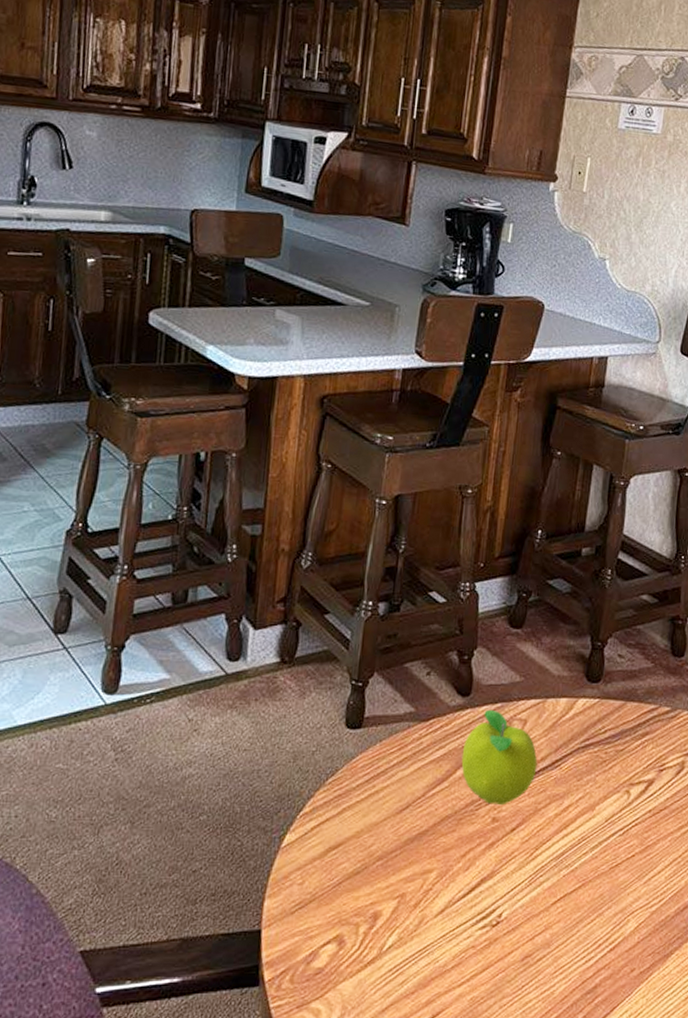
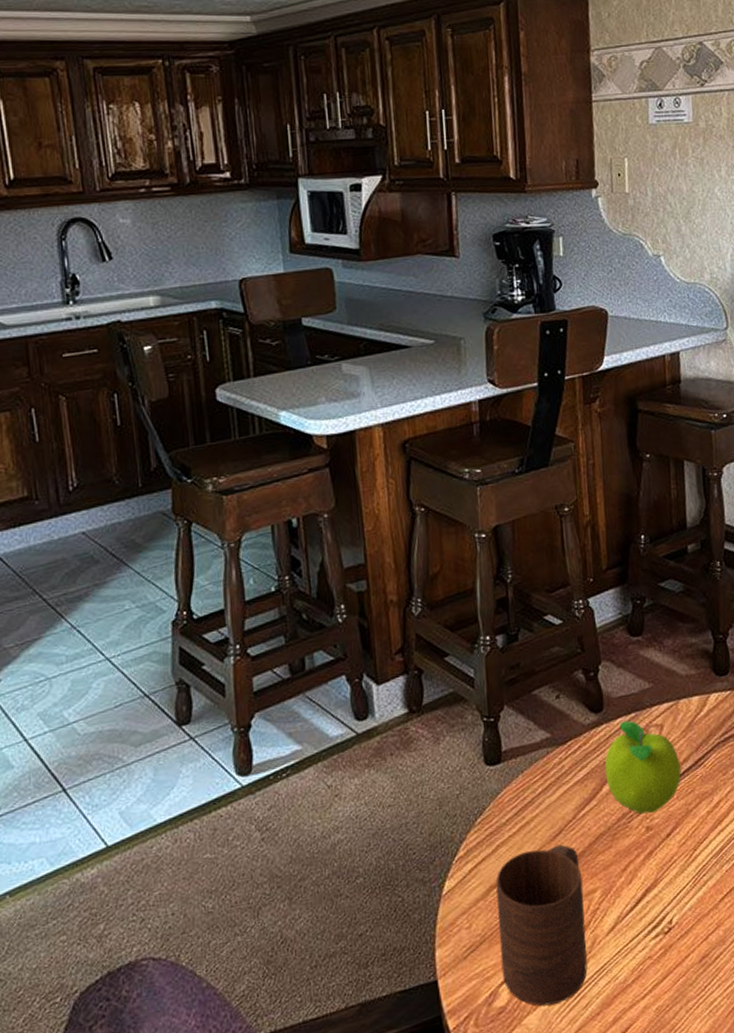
cup: none [325,819,421,975] -> present [496,844,588,1007]

